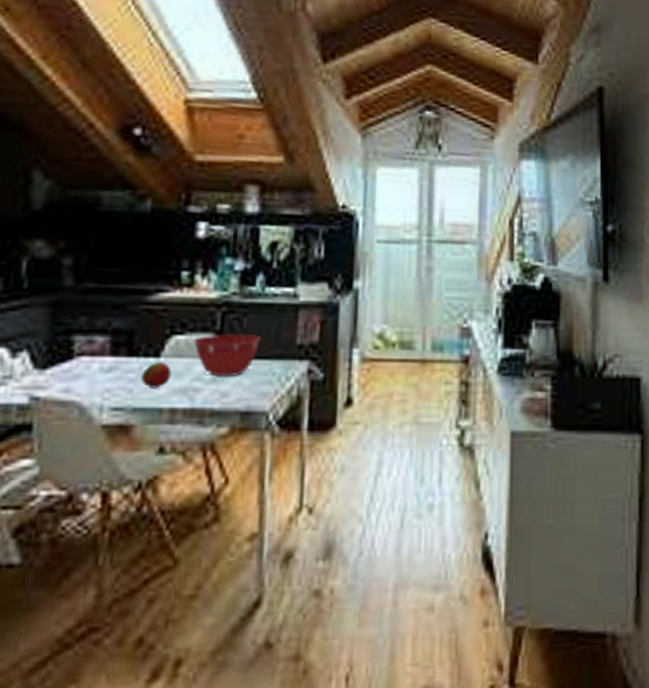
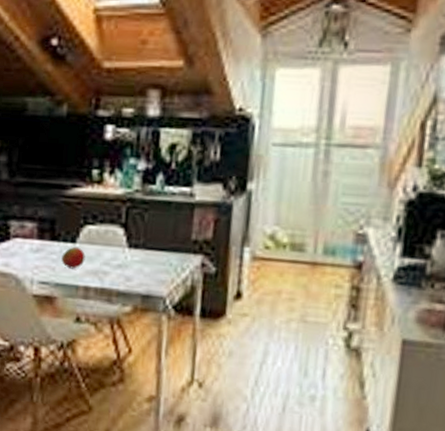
mixing bowl: present [193,333,261,377] -> none [102,226,160,265]

